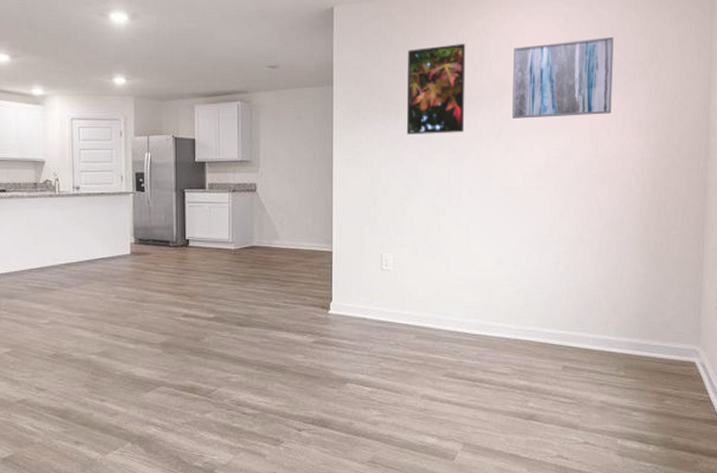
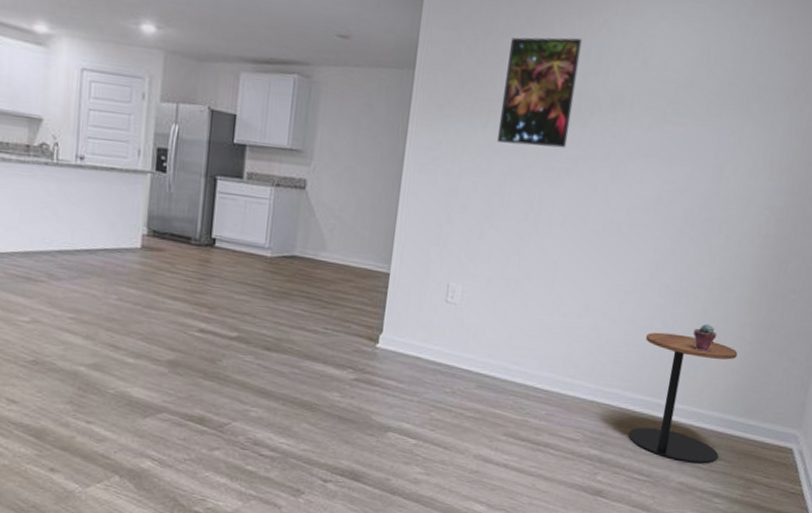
wall art: present [512,36,614,119] -> none [625,51,758,148]
side table: none [551,275,634,384] -> present [629,332,738,464]
potted succulent: none [593,263,614,287] -> present [693,323,717,352]

